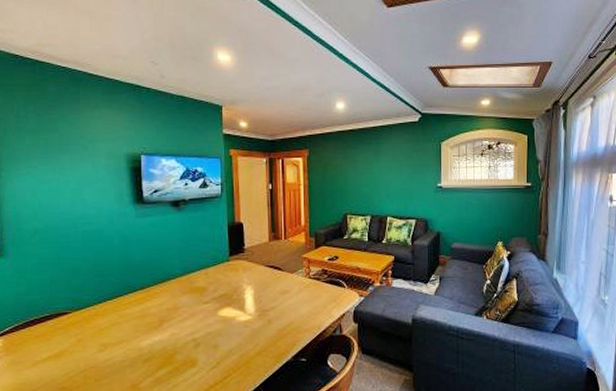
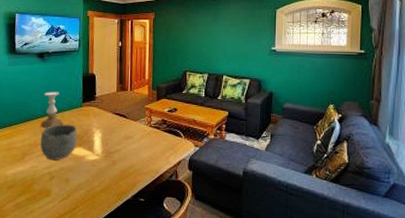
candle holder: none [180,245,208,288] -> present [41,91,63,128]
bowl: none [180,282,226,324] -> present [40,124,78,160]

